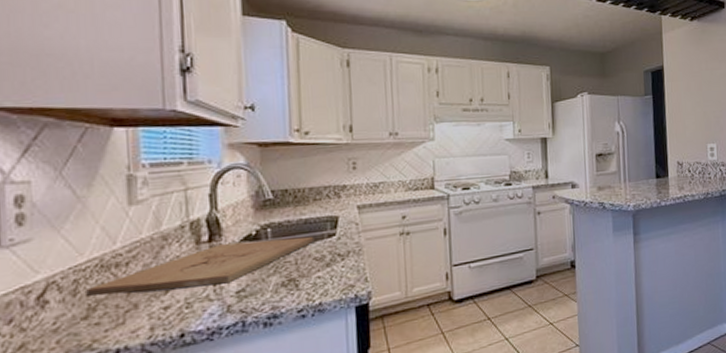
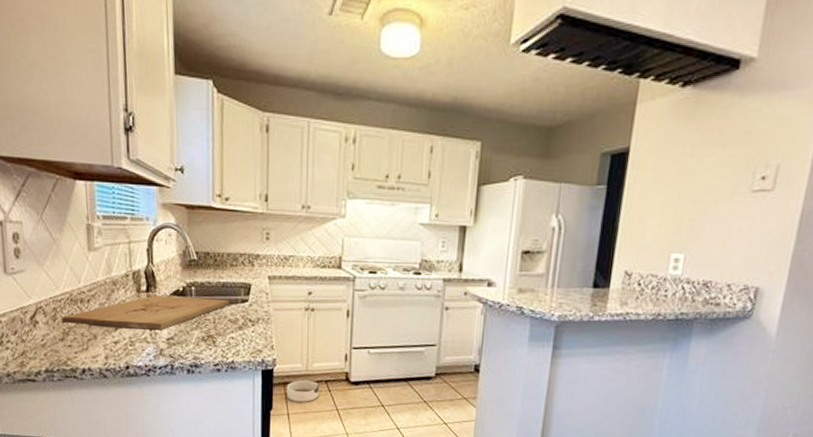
pet bowl: none [385,307,422,335] -> present [286,380,320,403]

